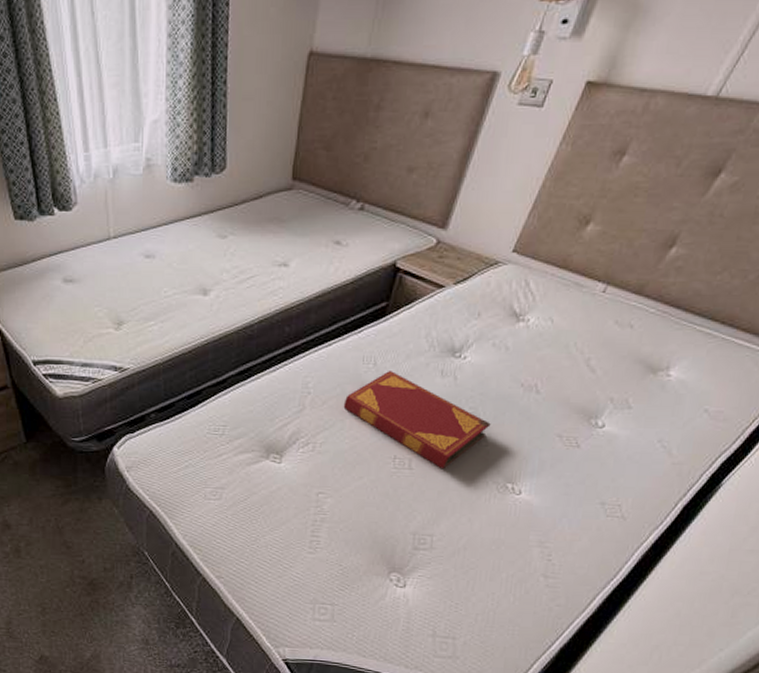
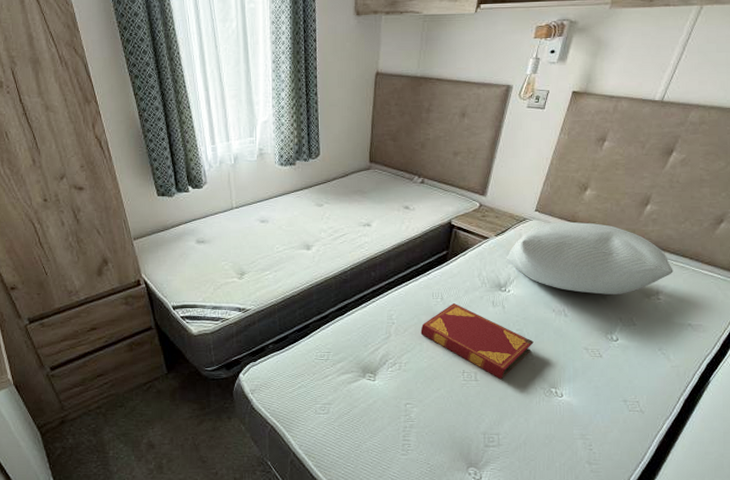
pillow: none [465,267,695,367] -> present [506,221,673,295]

